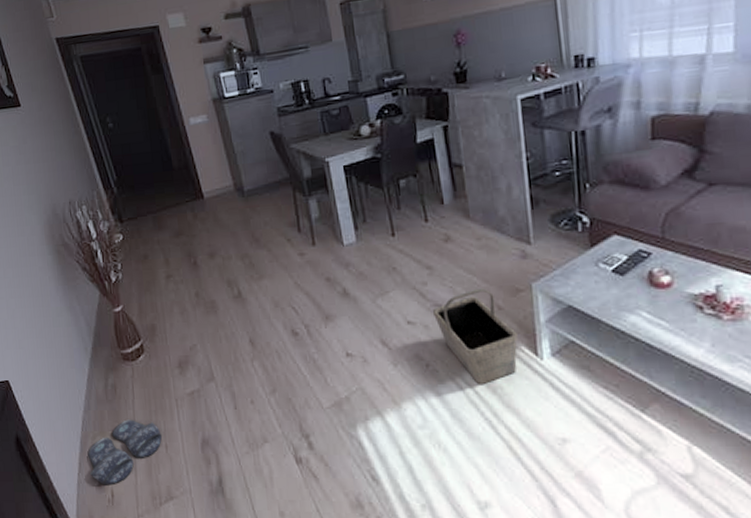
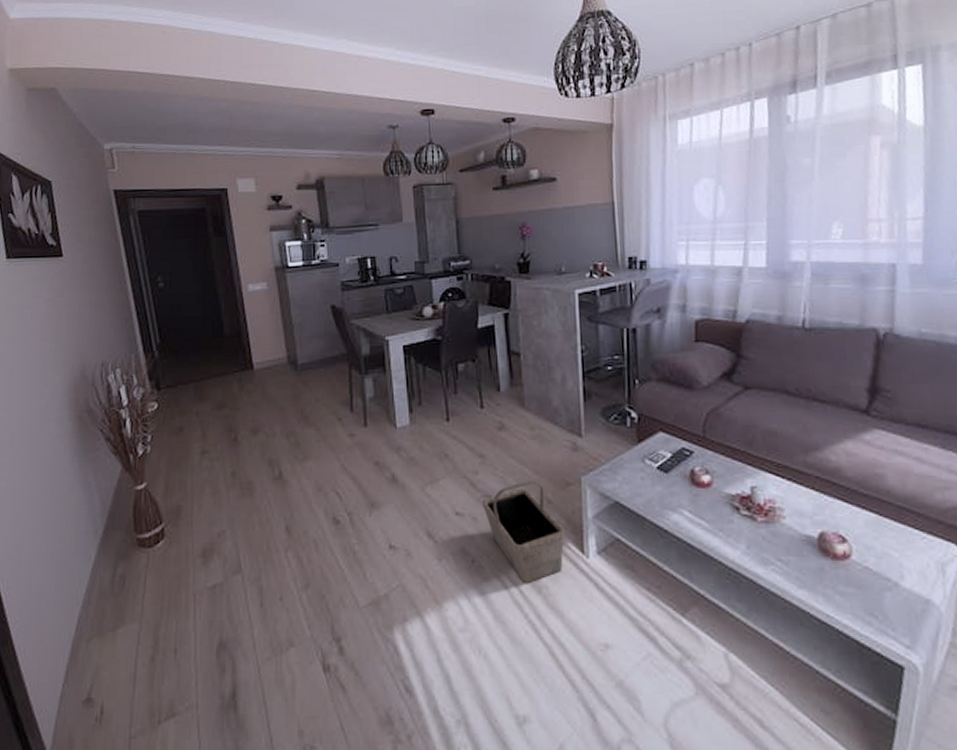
slippers: present [87,419,162,486] -> none [78,617,172,699]

